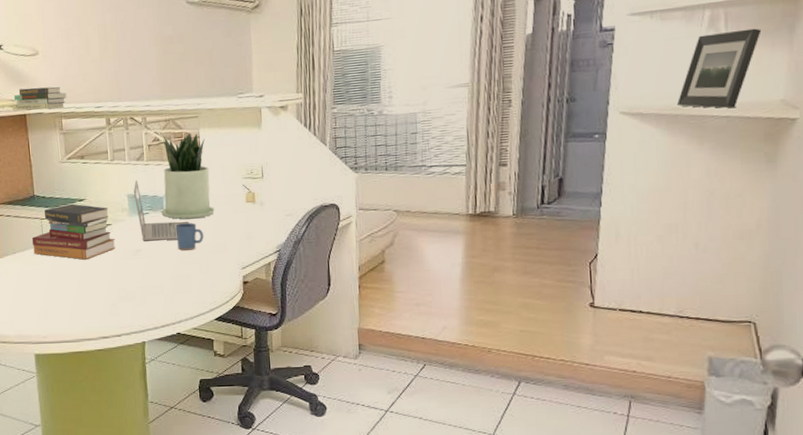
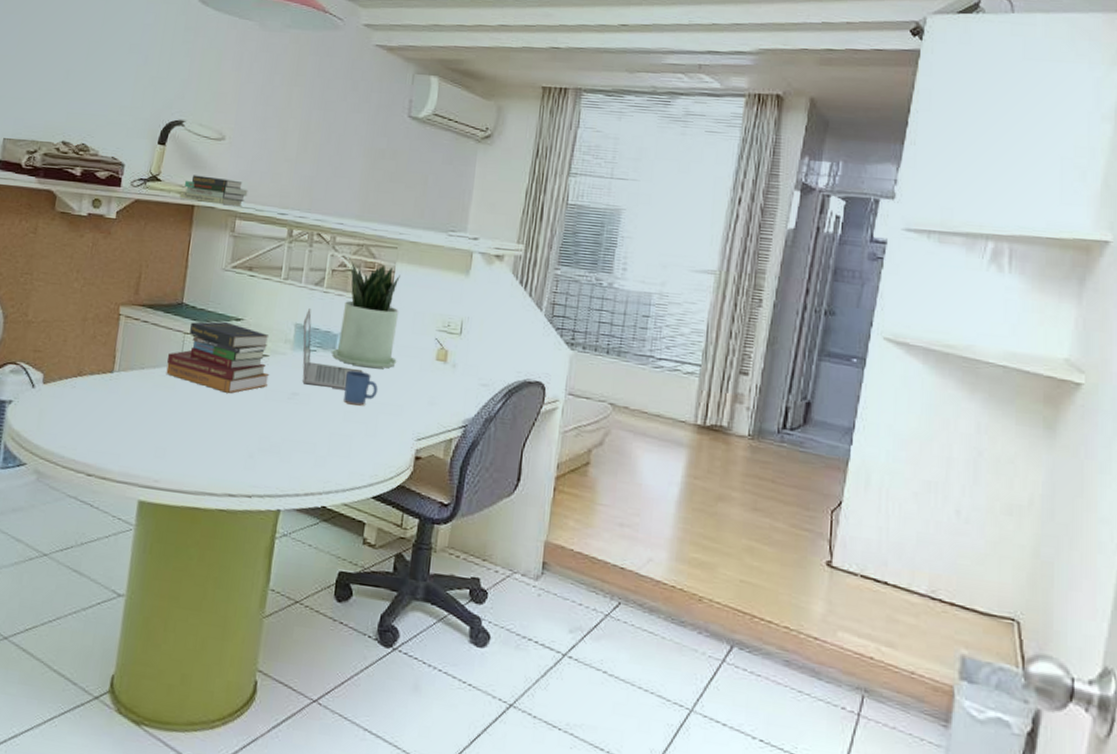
picture frame: present [676,28,762,109] -> none [948,268,1049,358]

